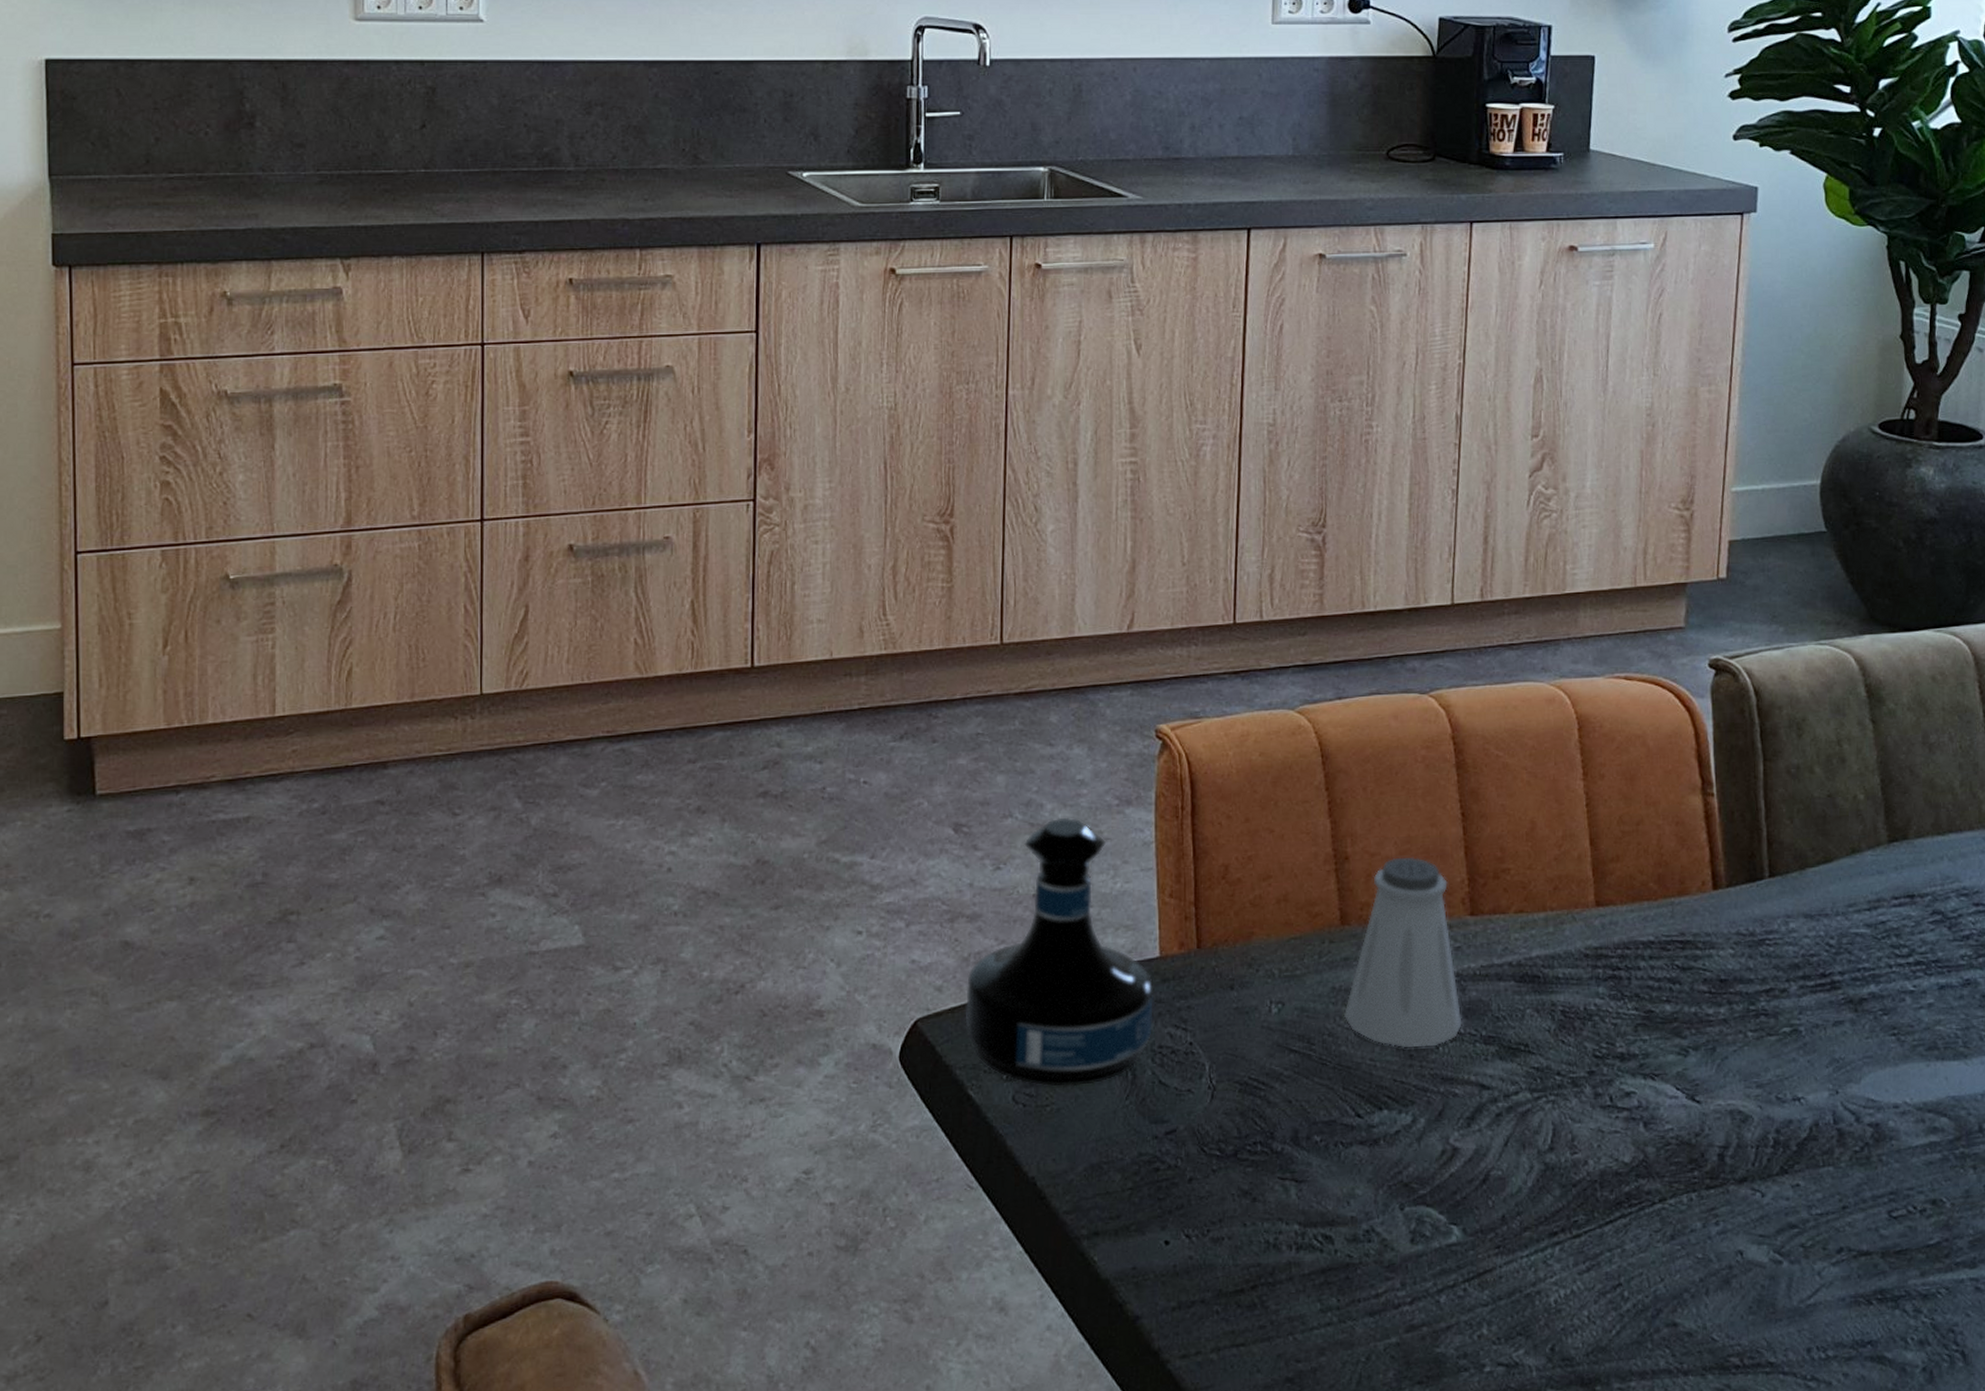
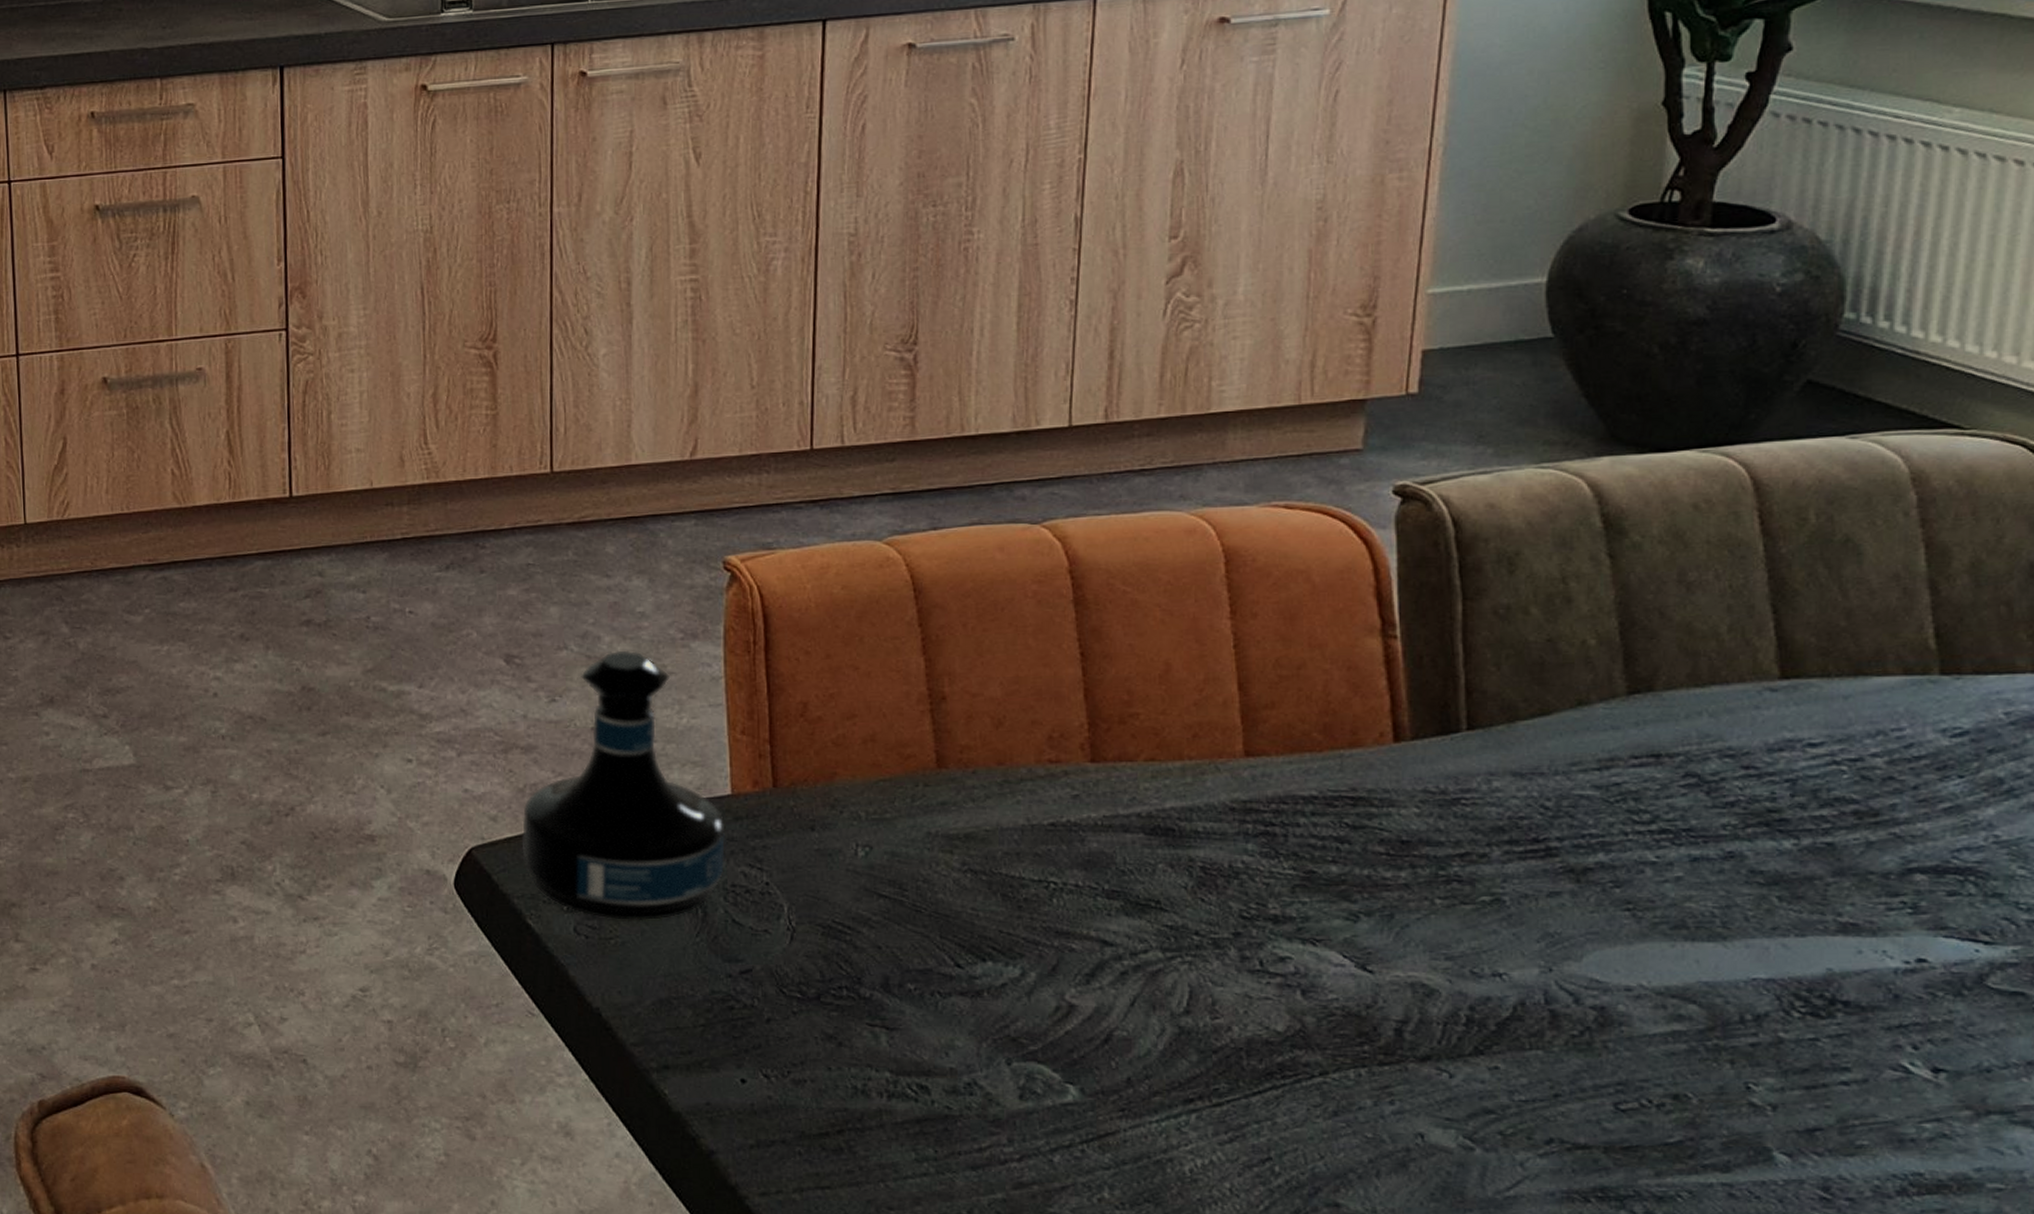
saltshaker: present [1343,856,1462,1049] -> none [940,698,1081,899]

